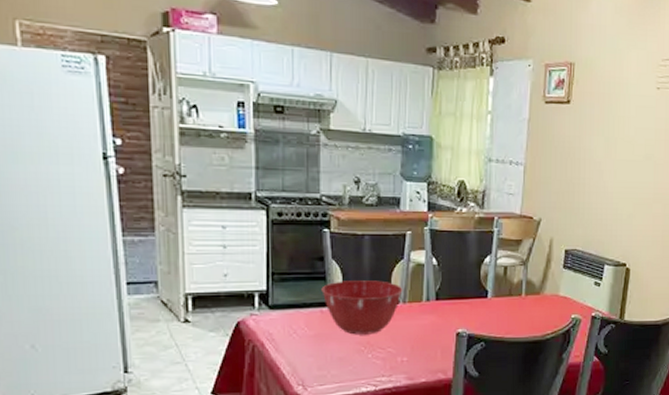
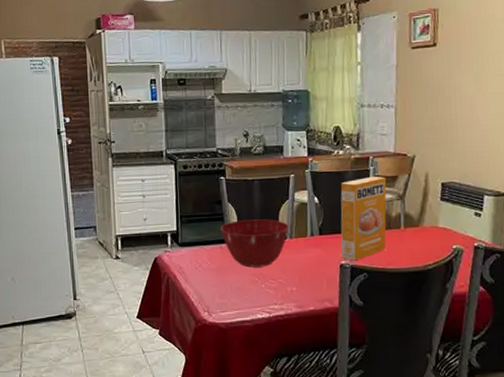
box: none [458,238,511,329] -> present [340,176,387,261]

